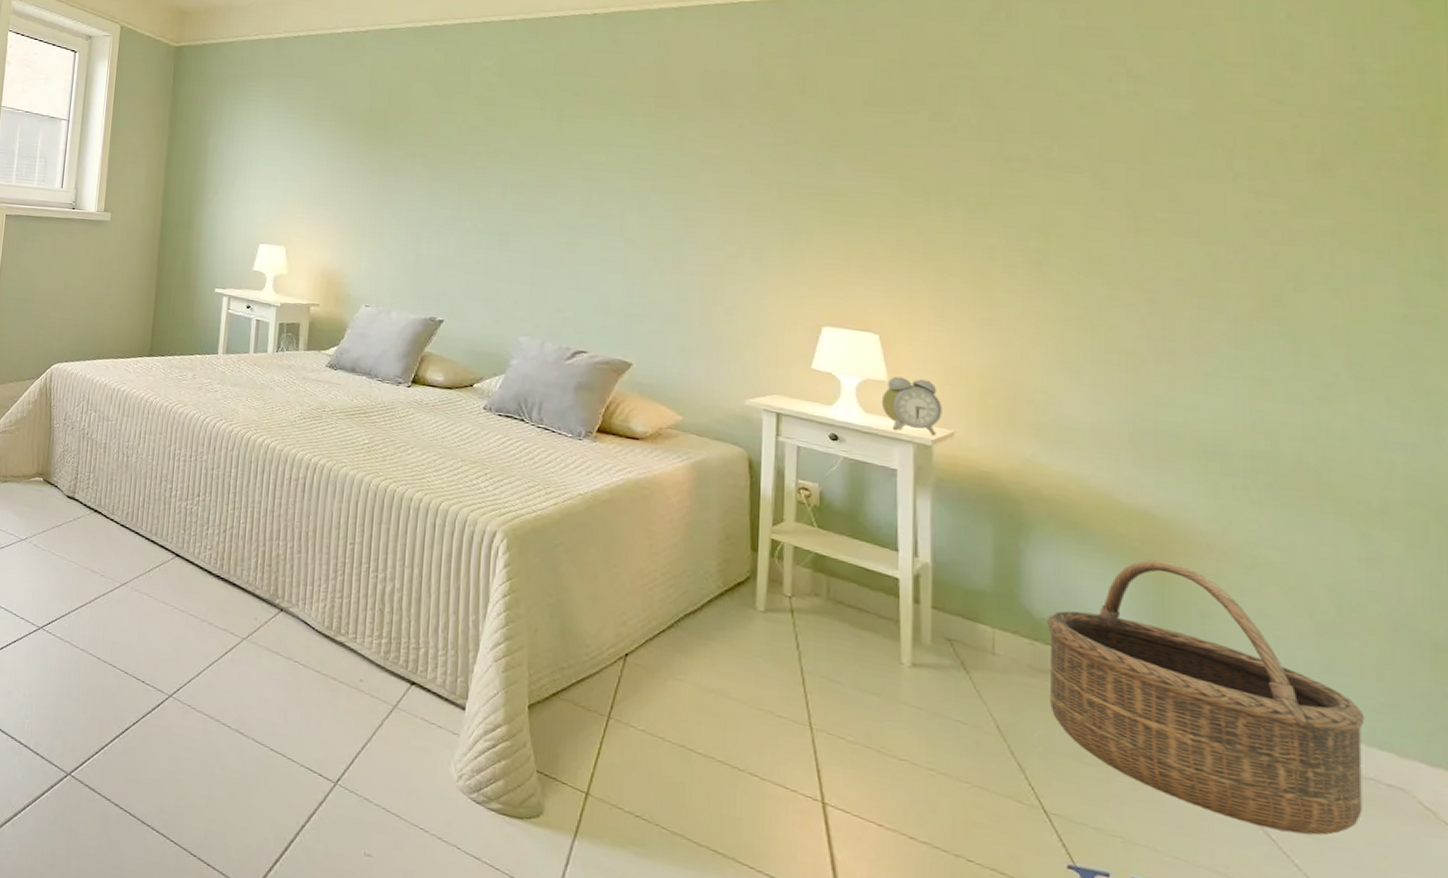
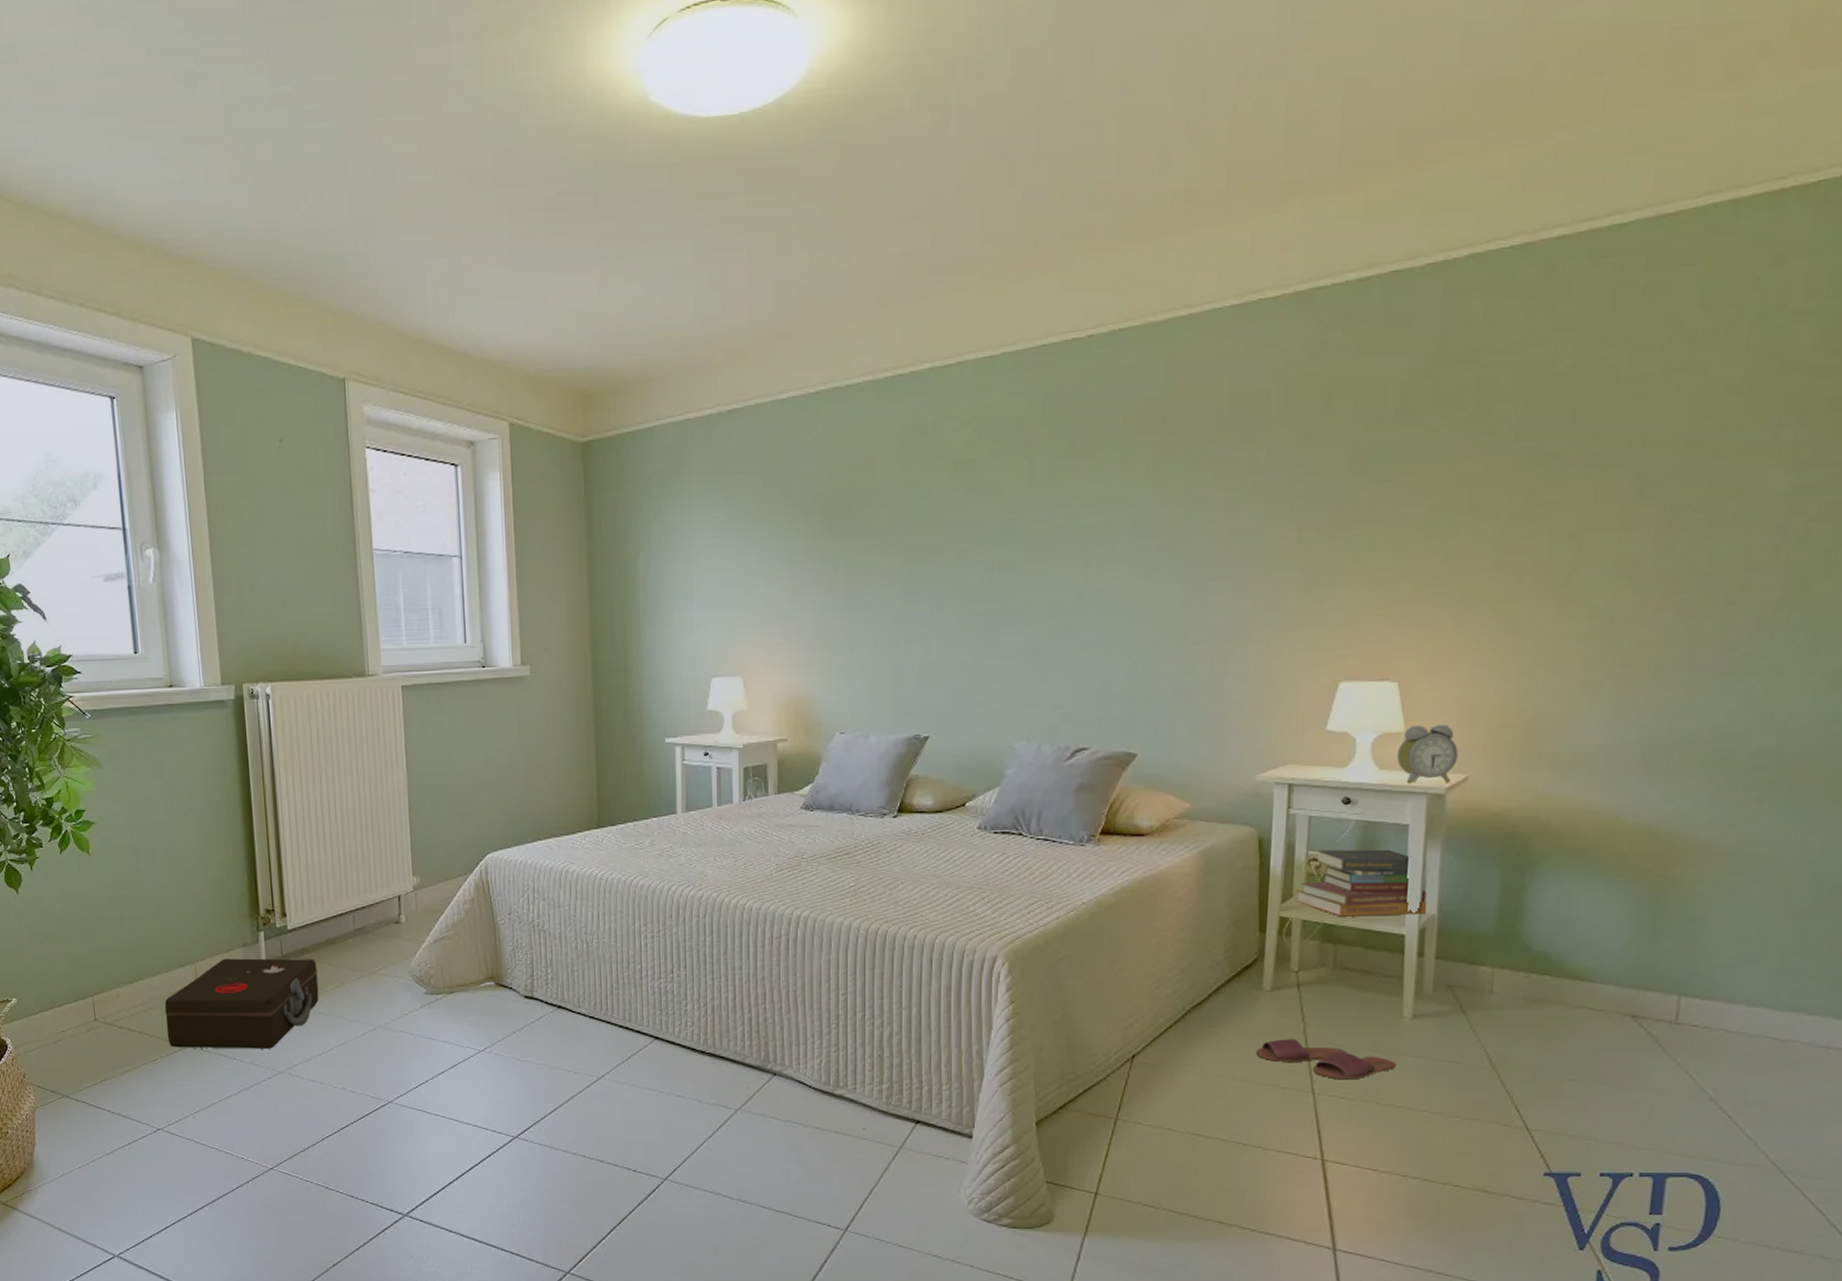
slippers: none [751,663,897,721] -> present [1256,1039,1396,1080]
books: none [788,480,919,561] -> present [1297,849,1427,917]
basket: present [1047,559,1365,836] -> none [1541,874,1826,1107]

